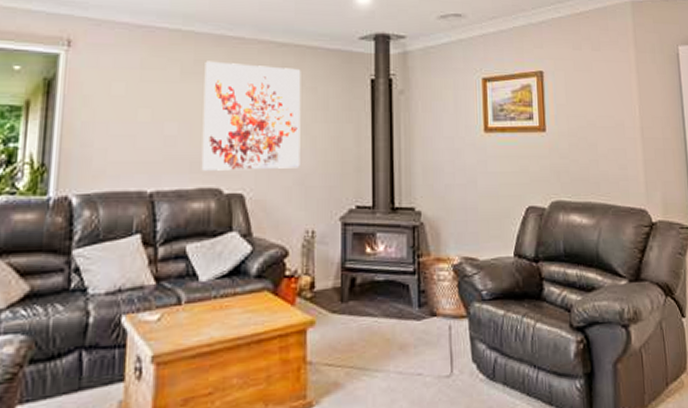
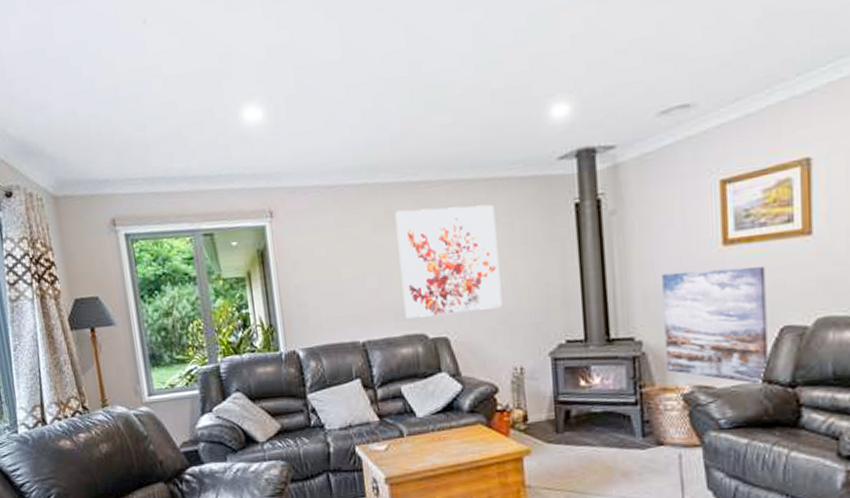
wall art: none [438,151,518,259] -> present [662,266,768,385]

